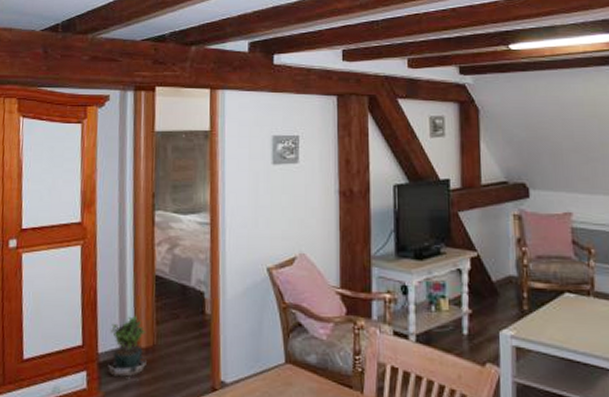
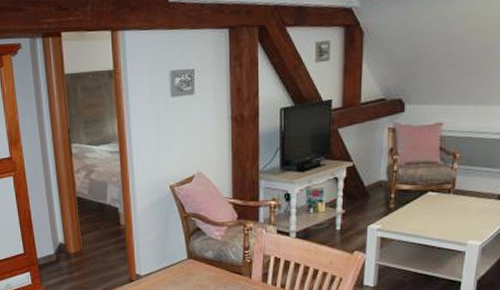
potted plant: present [108,315,147,381] -> none [45,228,76,277]

